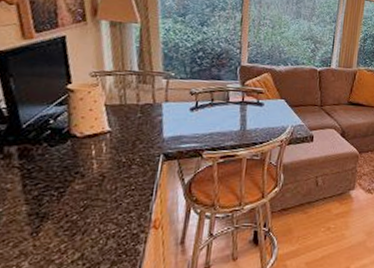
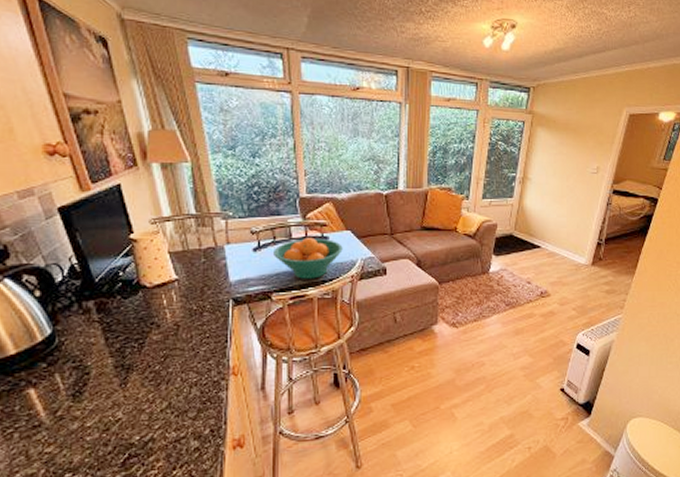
fruit bowl: none [209,103,276,141] -> present [274,238,343,279]

